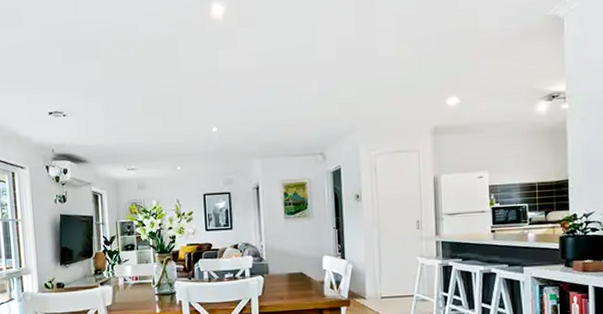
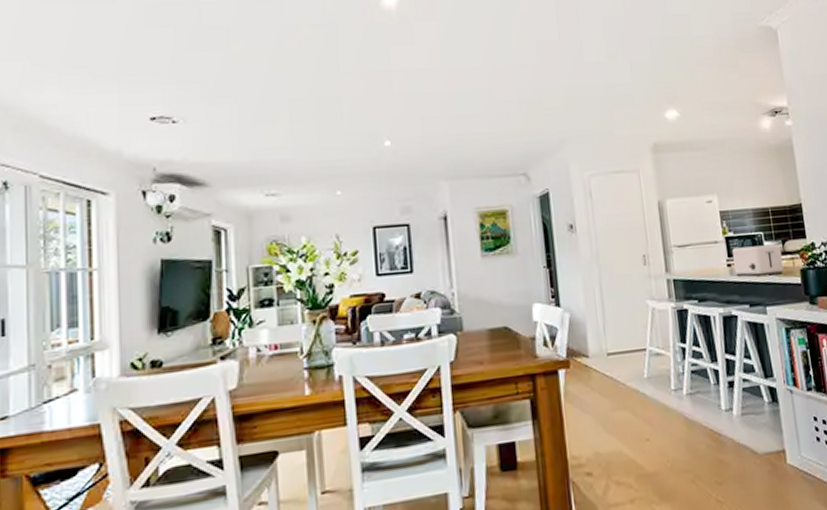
toaster: none [497,214,544,242] -> present [732,244,784,278]

